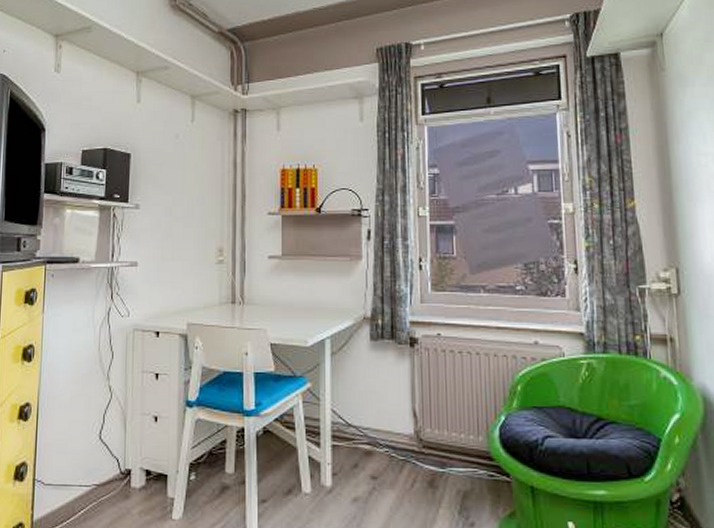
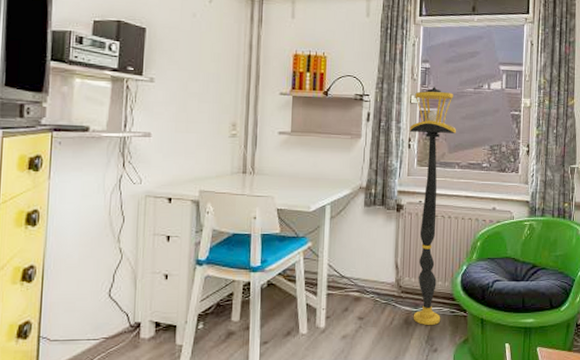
floor lamp: none [419,194,479,491] -> present [409,86,457,325]

